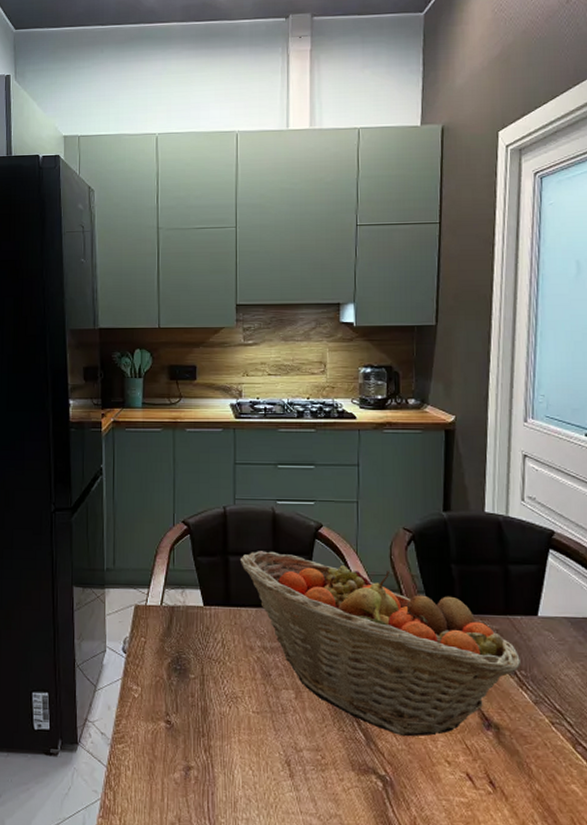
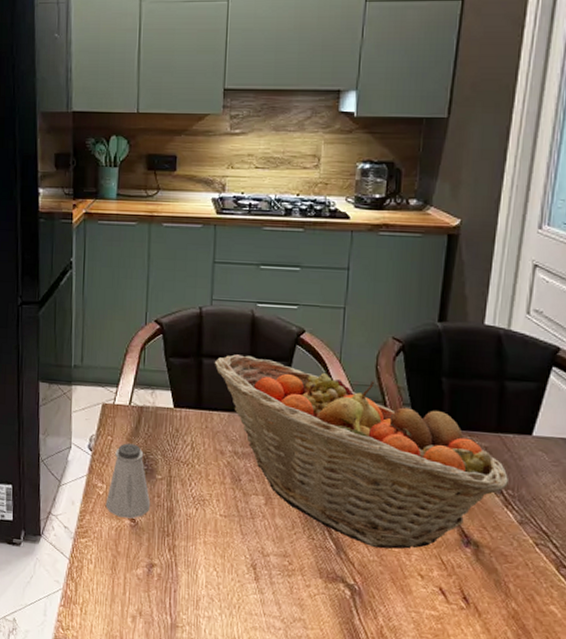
saltshaker: none [141,644,185,721] -> present [105,443,151,519]

